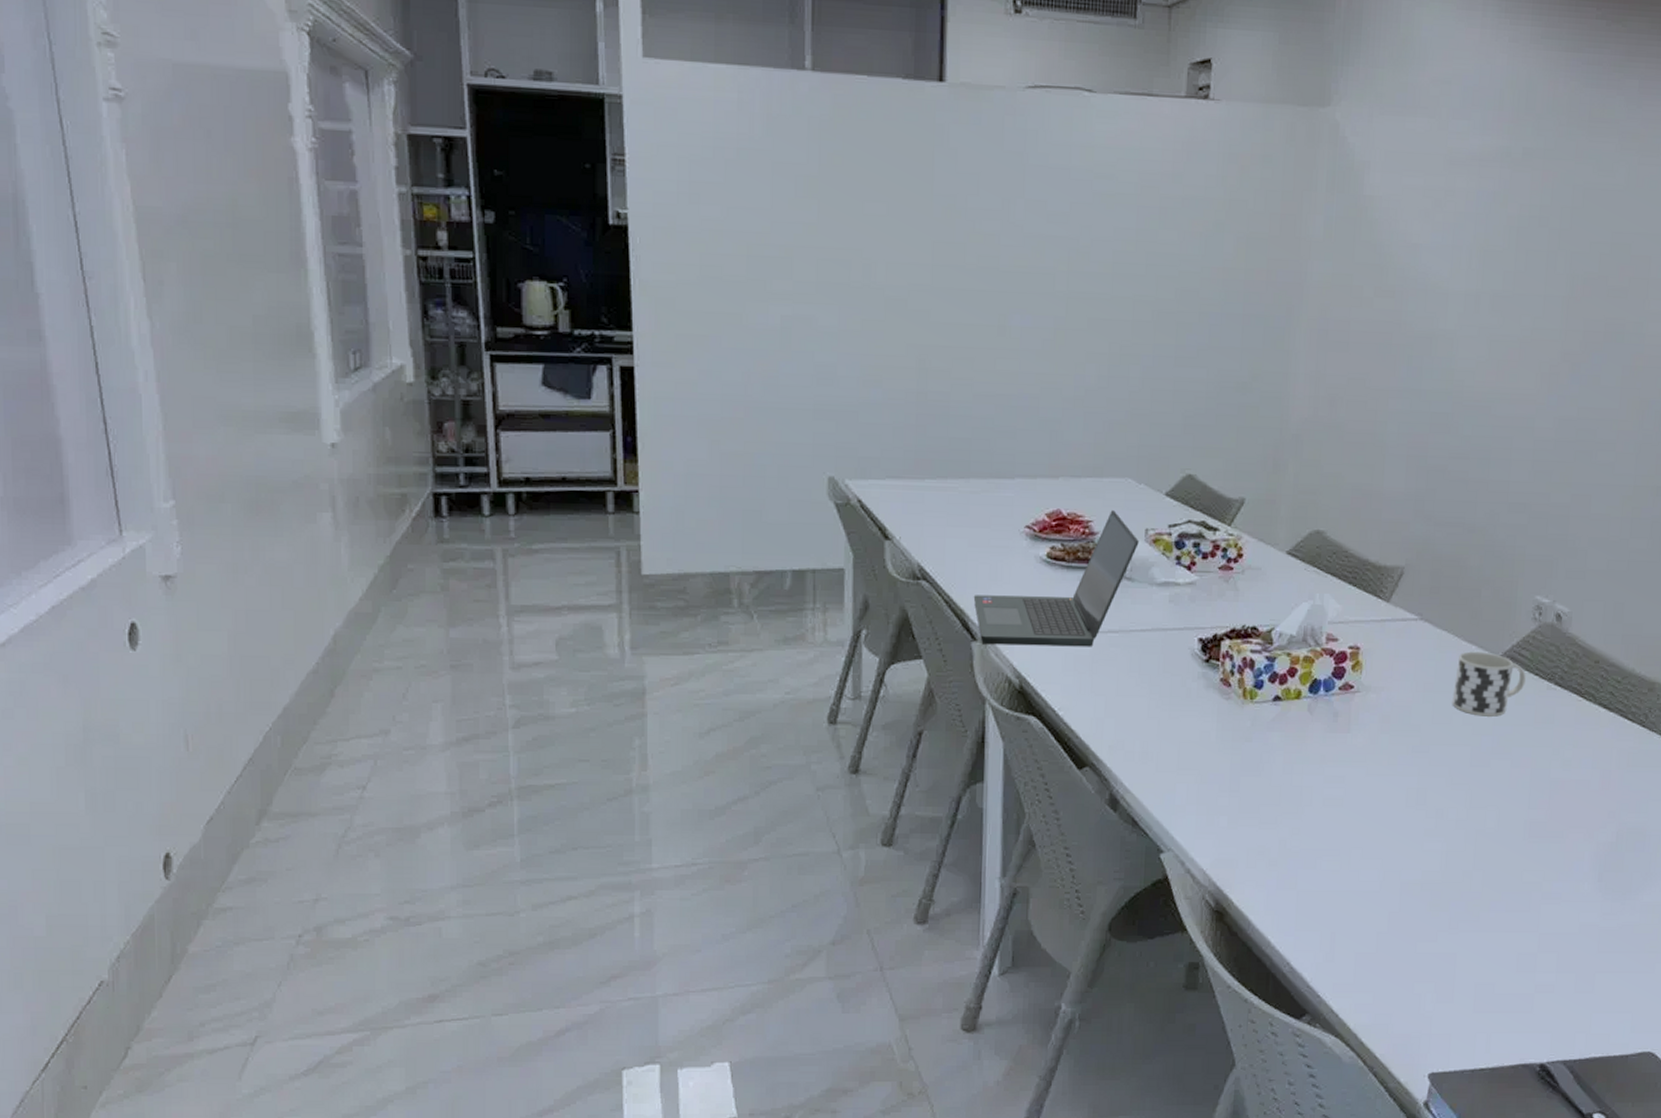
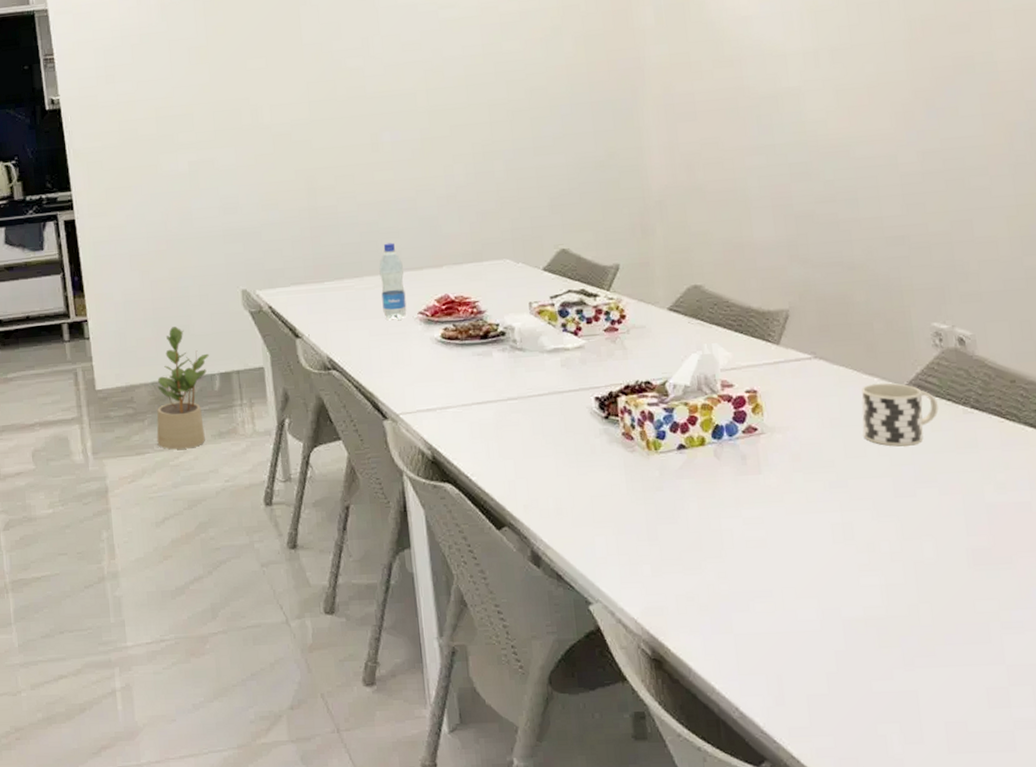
potted plant: none [710,510,782,653] -> present [156,327,209,450]
laptop: present [973,510,1139,646] -> none [380,289,525,422]
bottle: none [987,443,1015,532] -> present [379,242,407,321]

